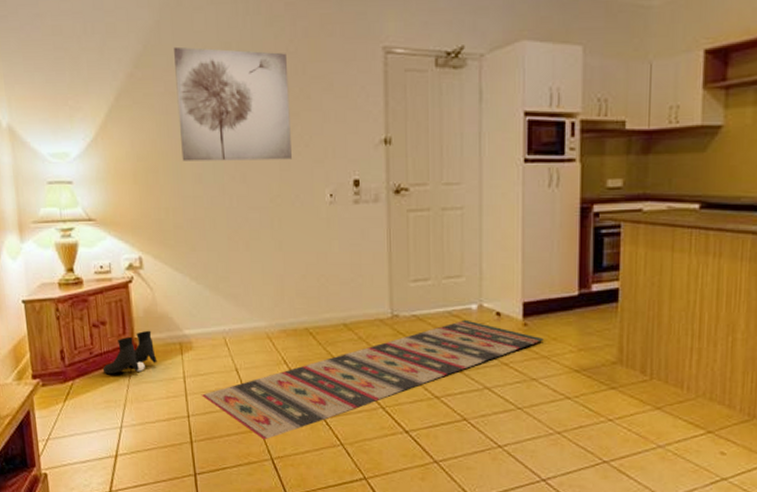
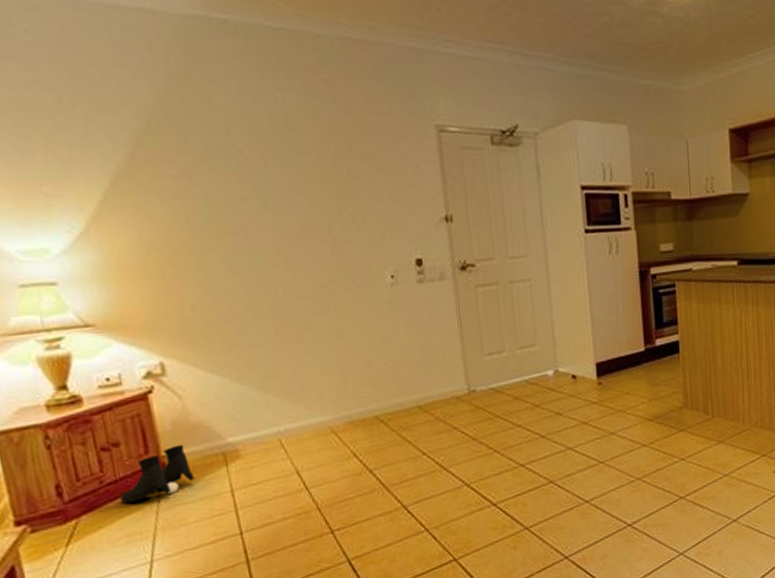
wall art: present [174,46,292,161] -> none [187,124,344,251]
rug: present [201,319,544,440] -> none [255,386,618,542]

